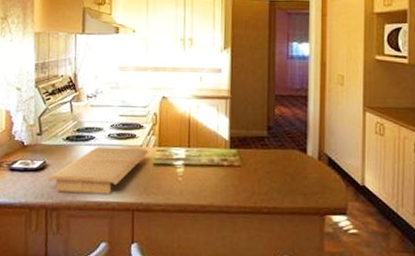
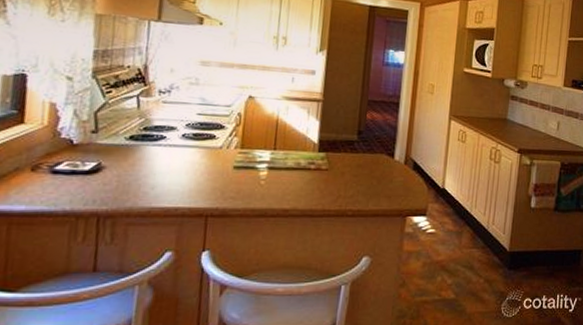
cutting board: present [47,146,149,194] -> none [102,147,229,199]

